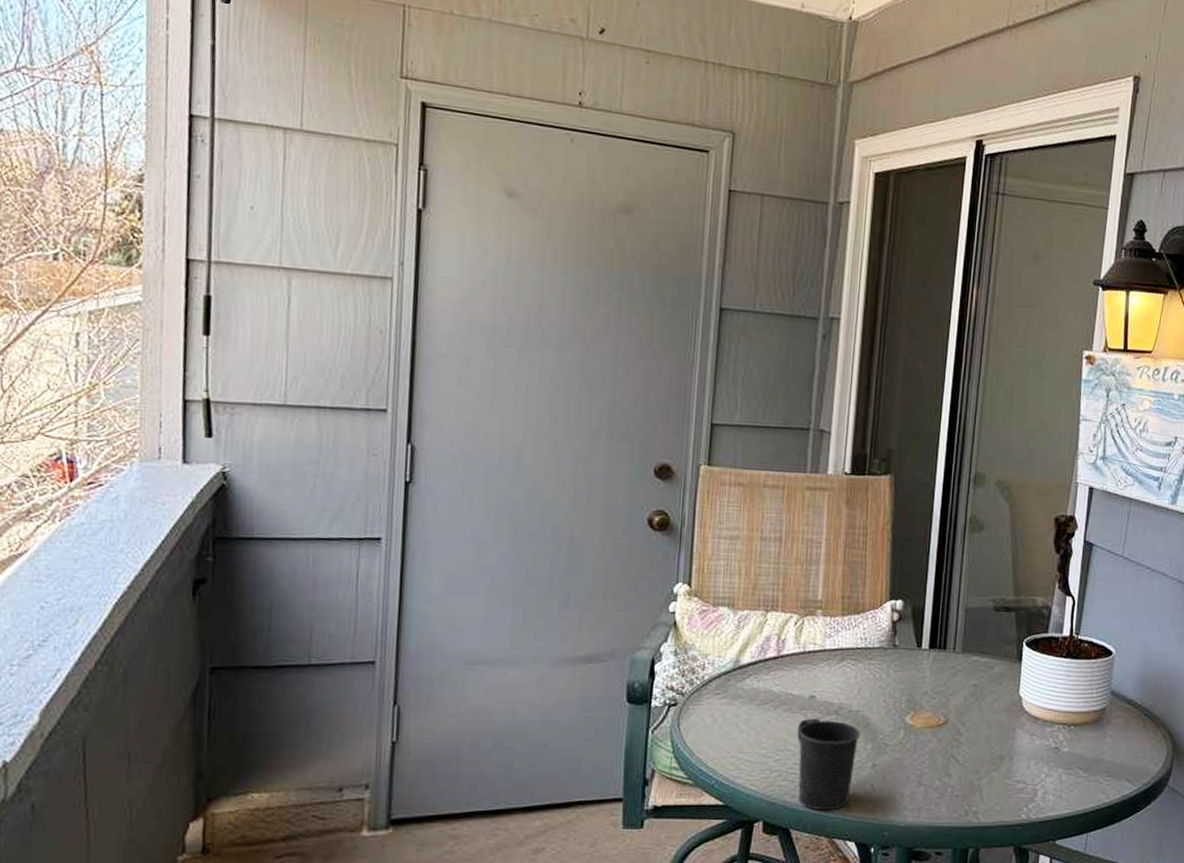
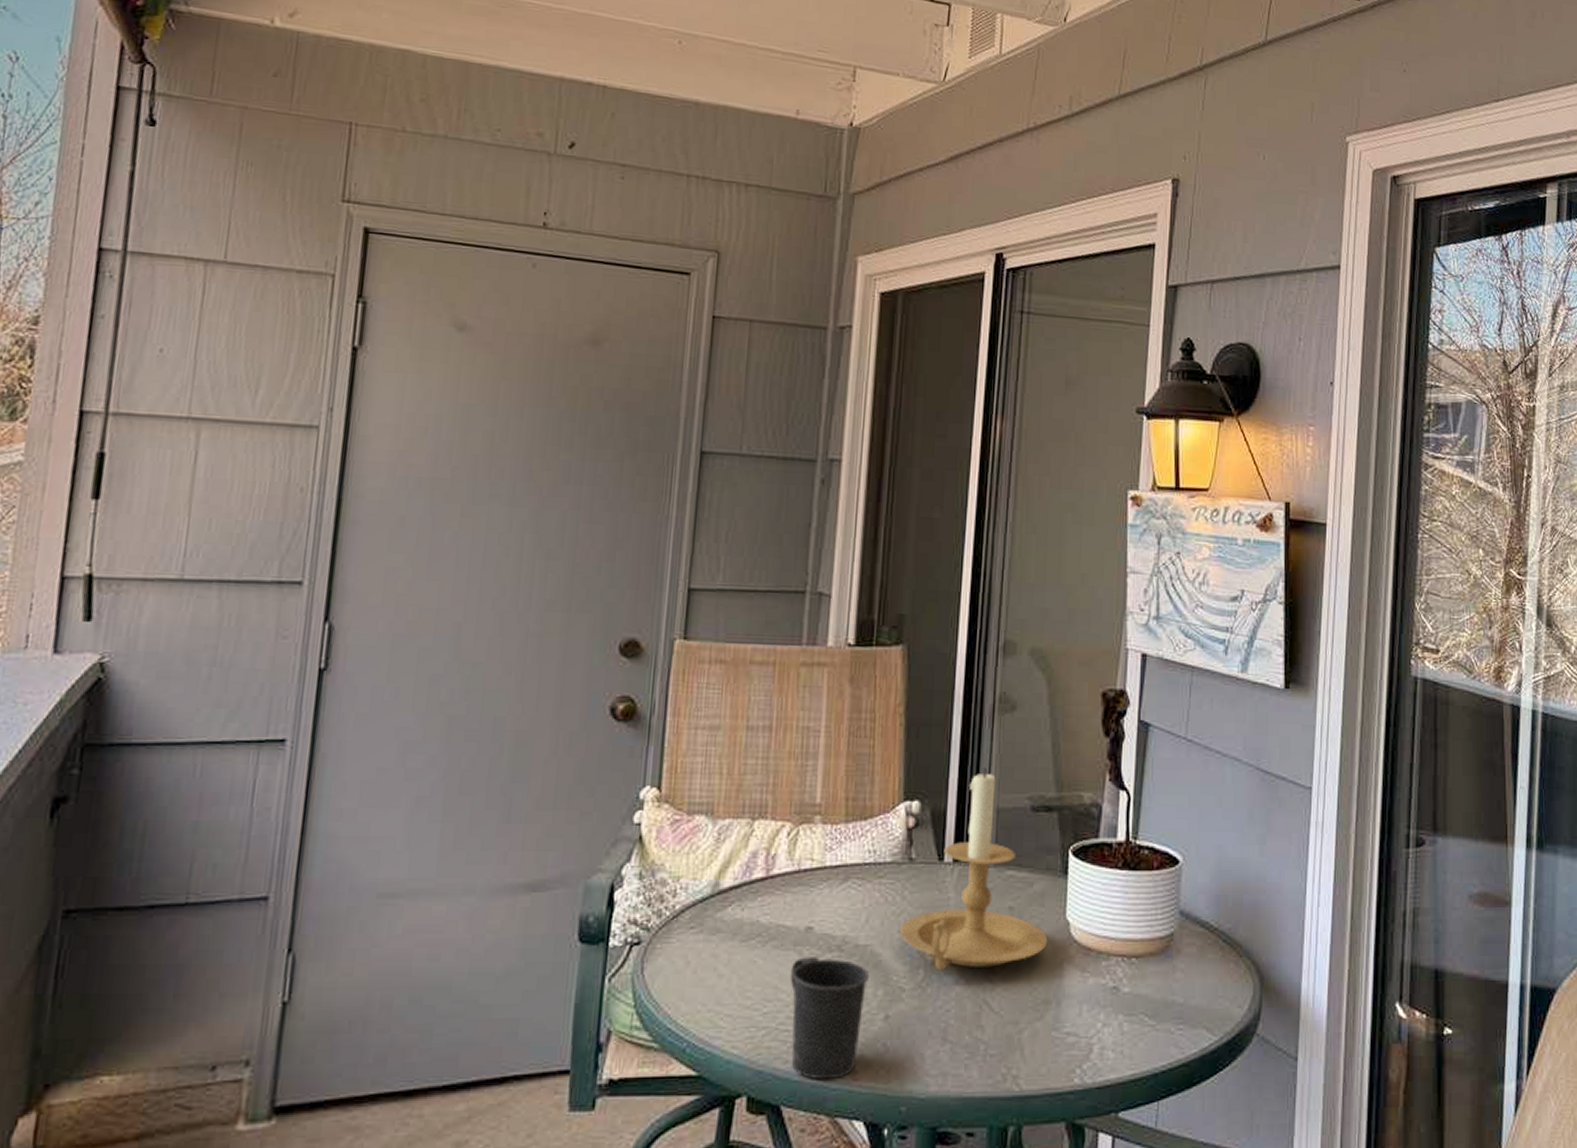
candle holder: none [886,574,1004,732] -> present [901,766,1048,971]

